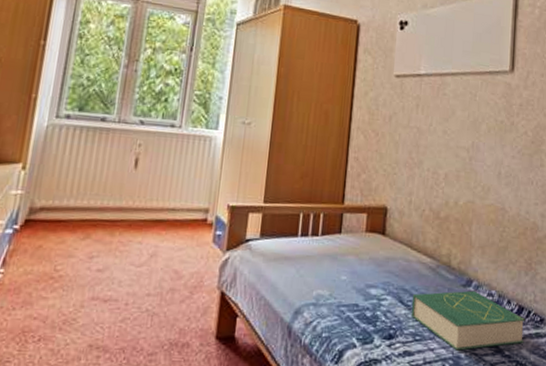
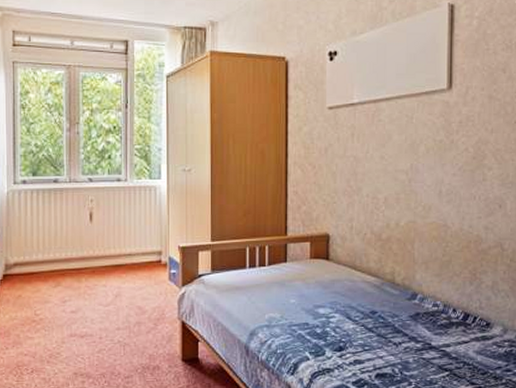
book: present [411,290,525,351] -> none [359,303,471,356]

